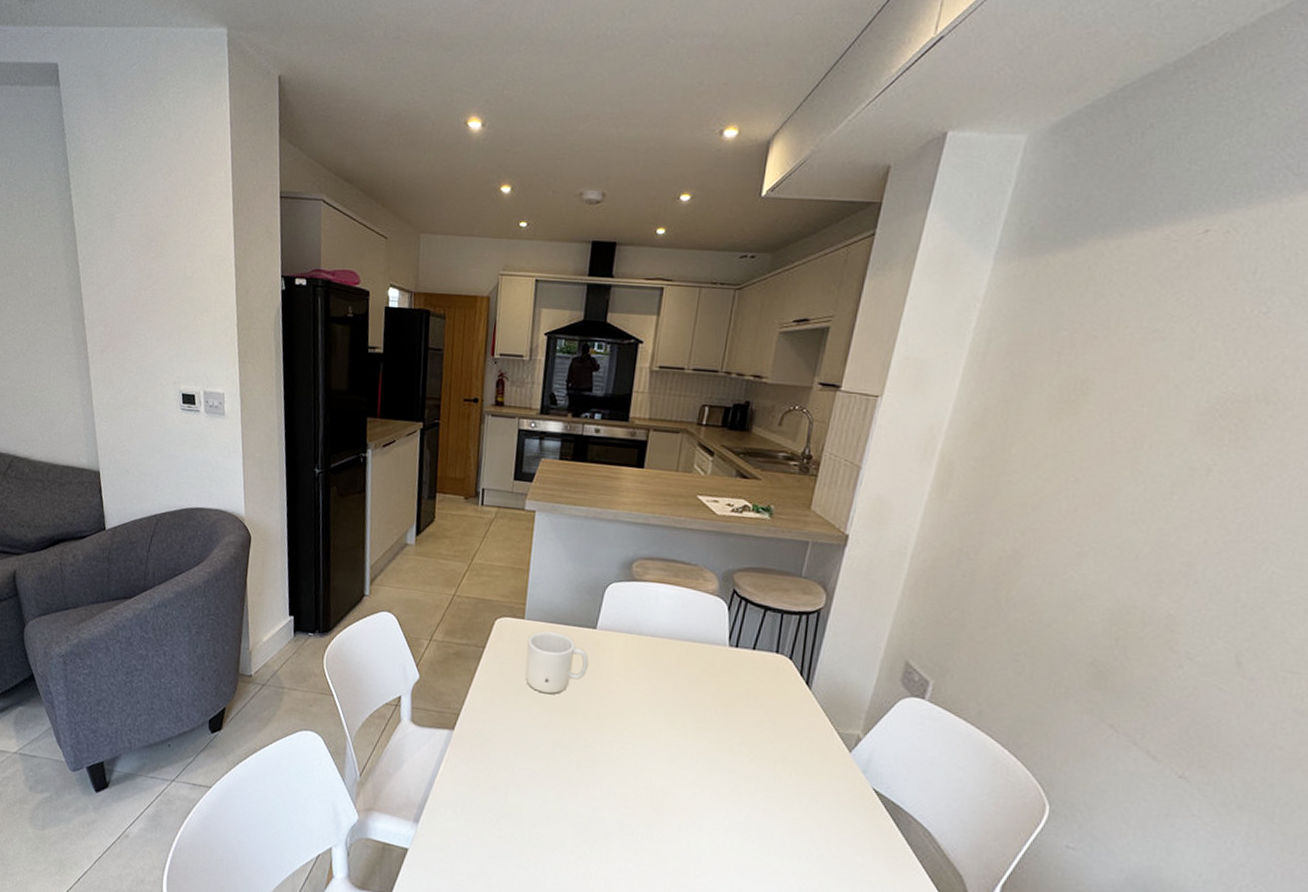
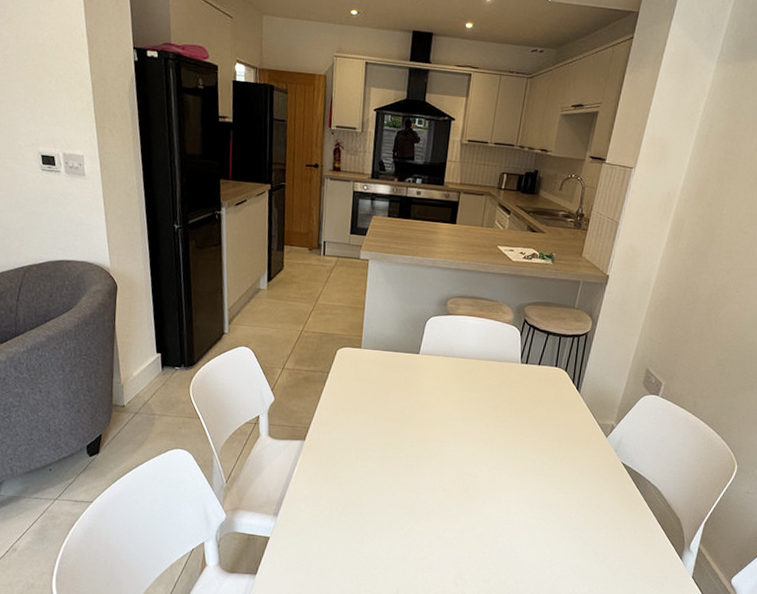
mug: present [525,631,589,695] -> none [363,357,414,408]

